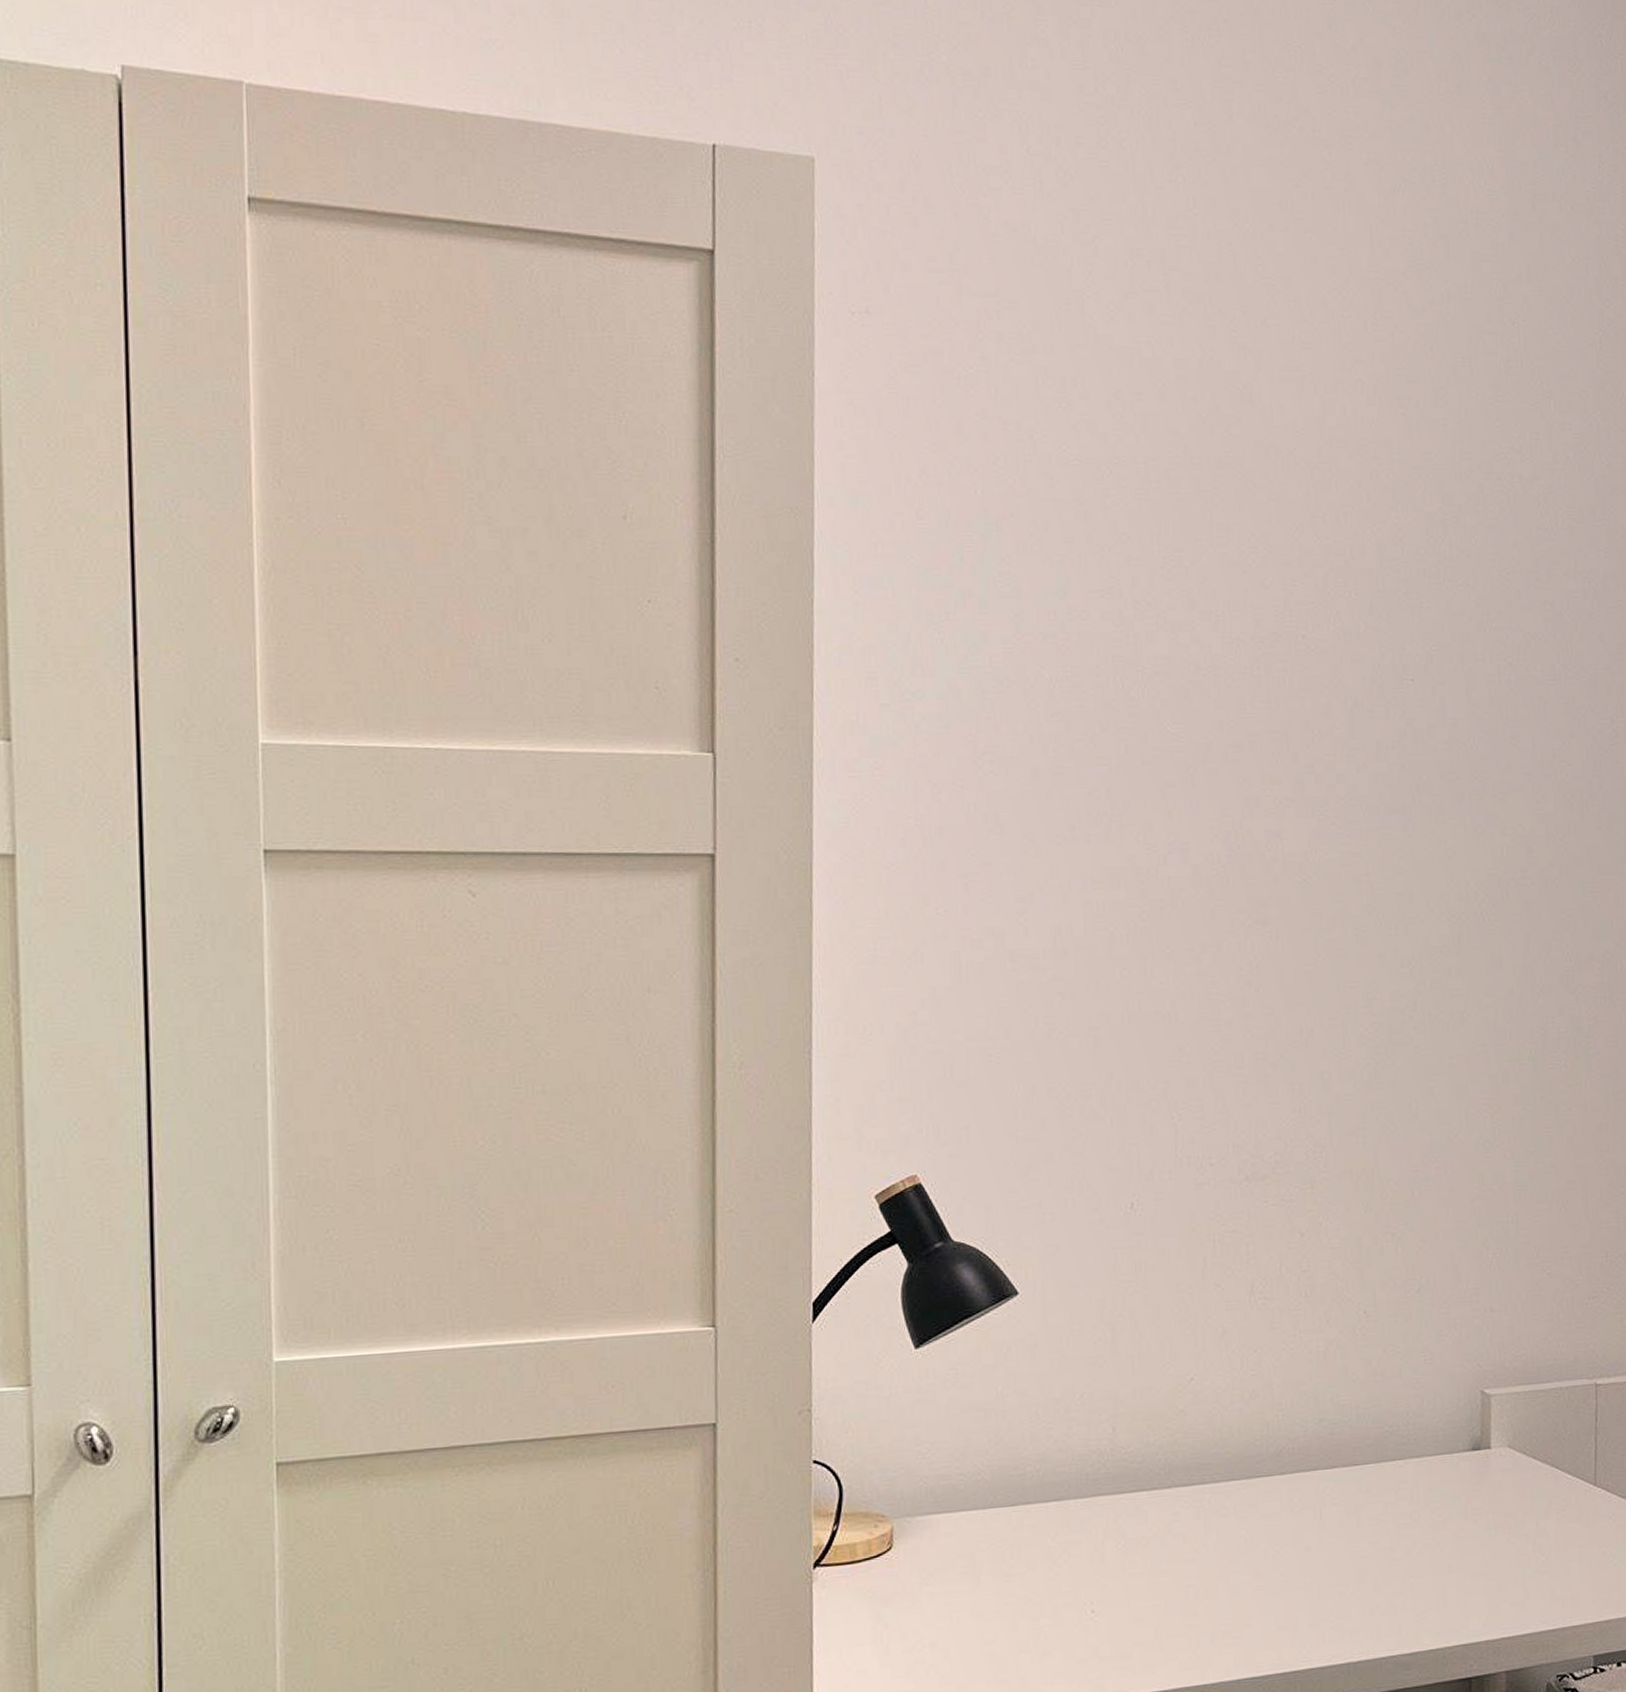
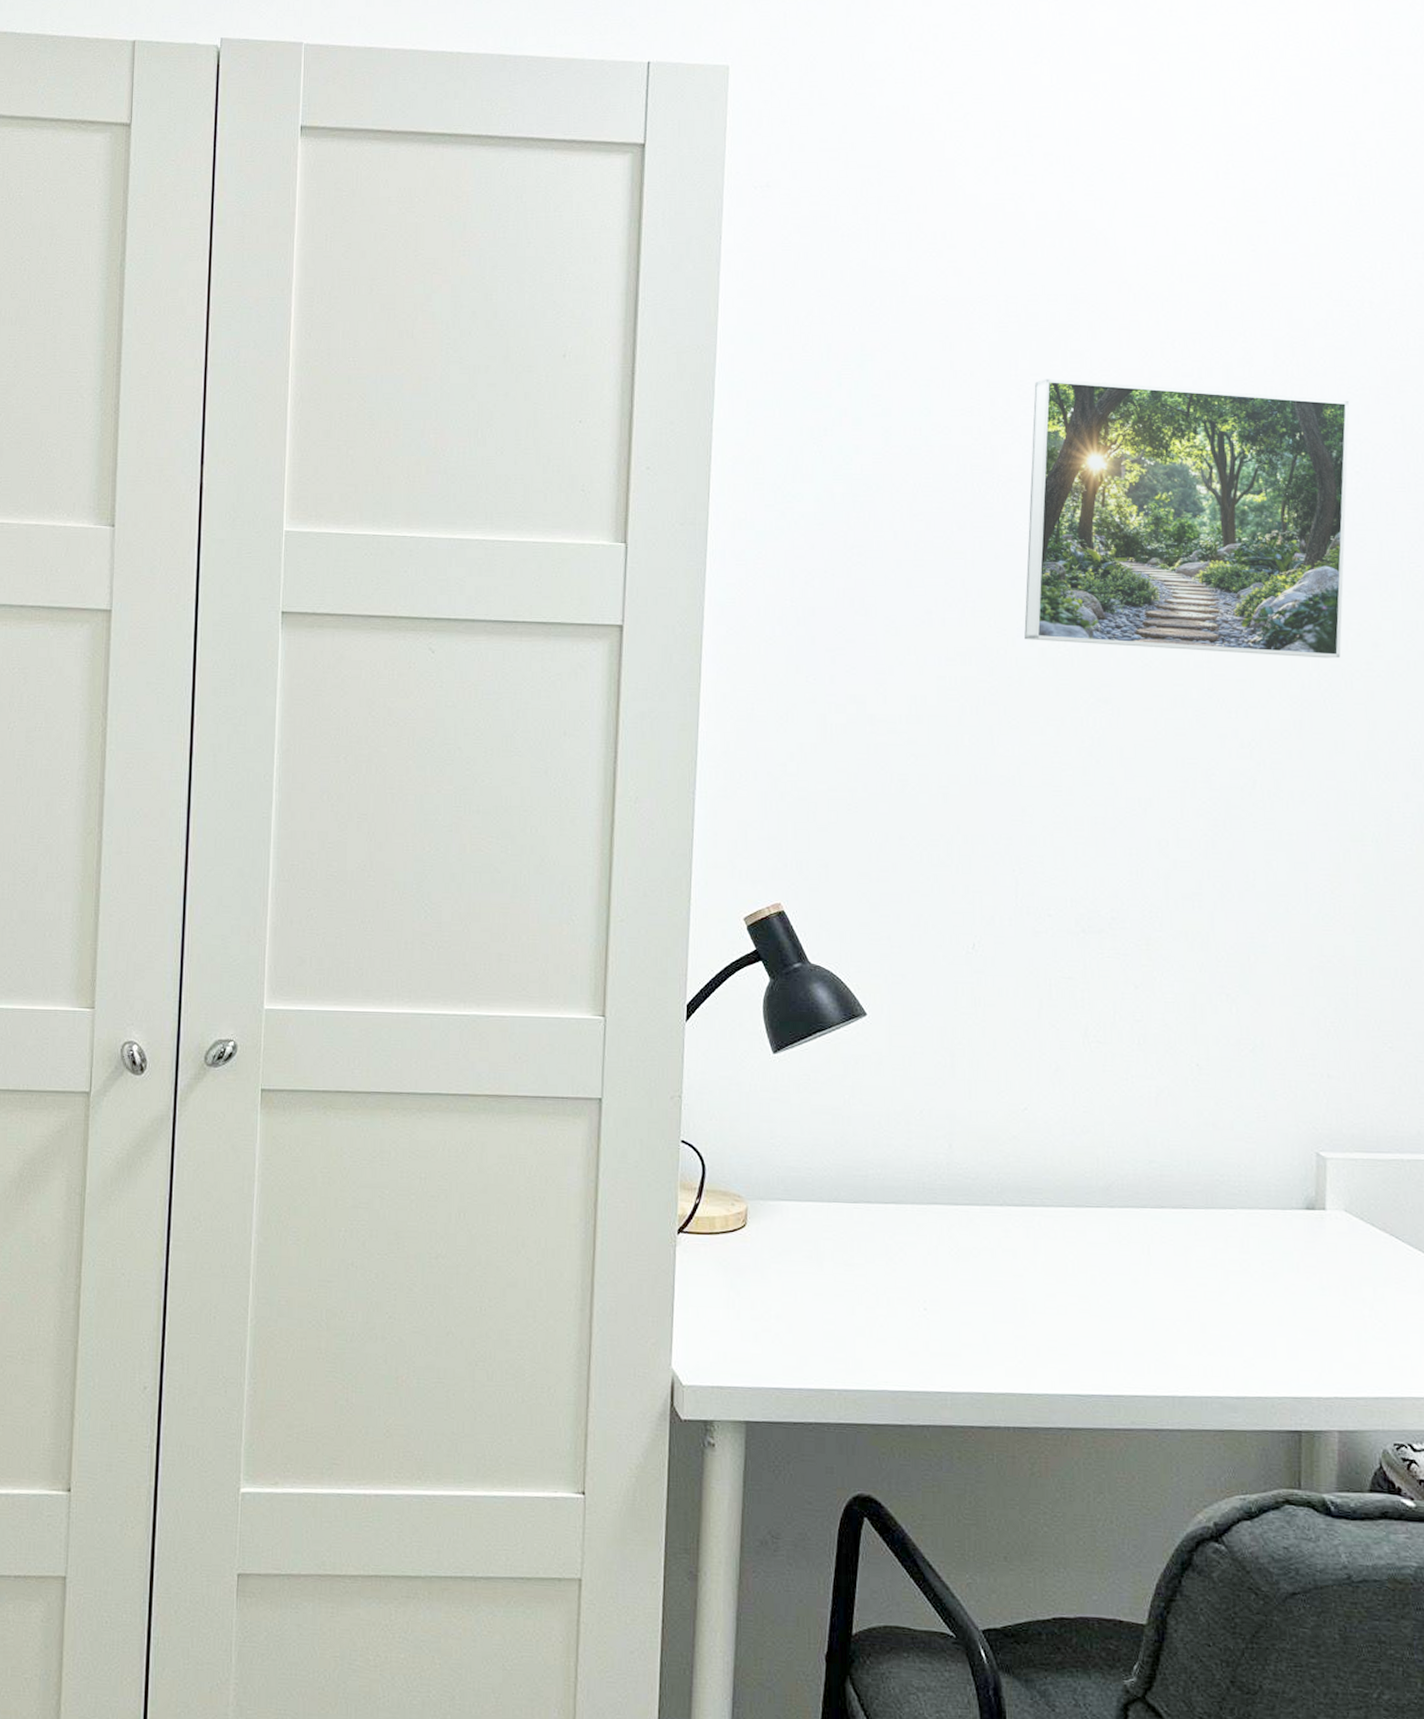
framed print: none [1175,555,1502,867] -> present [1024,378,1350,659]

